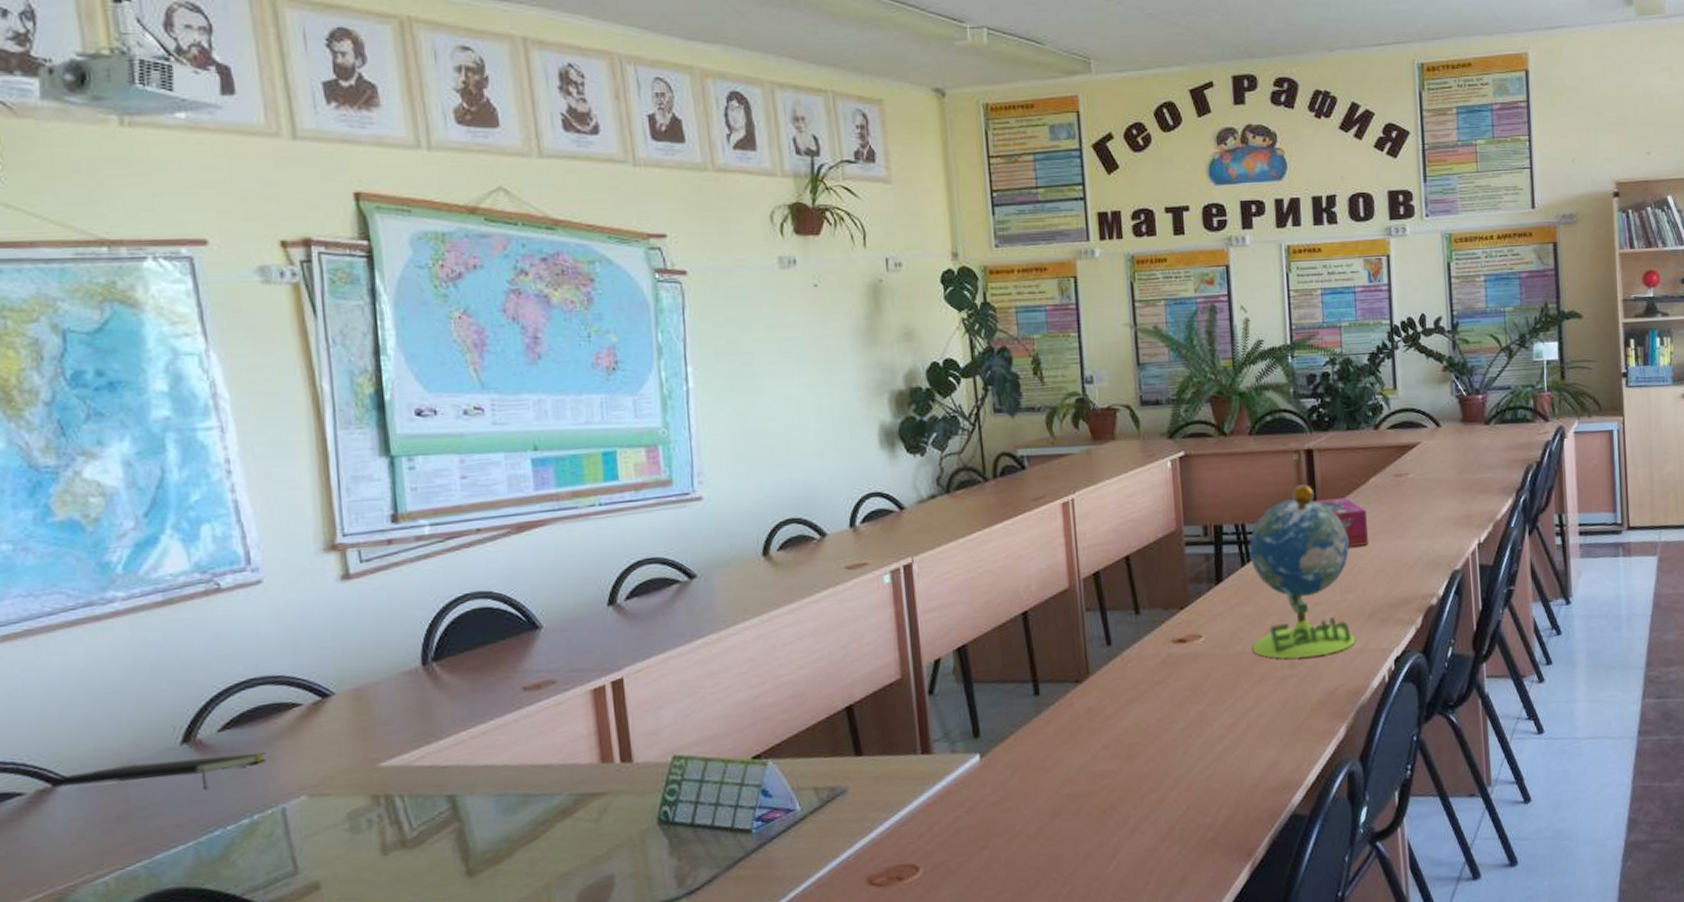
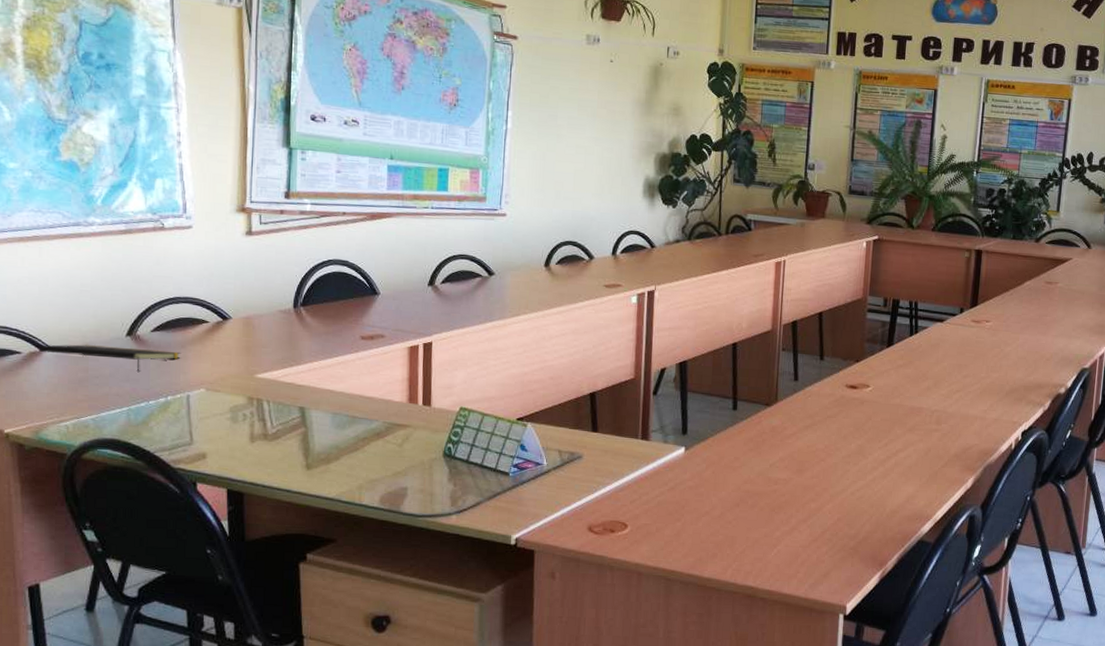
globe: present [1249,484,1355,659] -> none [908,278,1000,418]
tissue box: present [1314,497,1368,547] -> none [976,292,1018,336]

